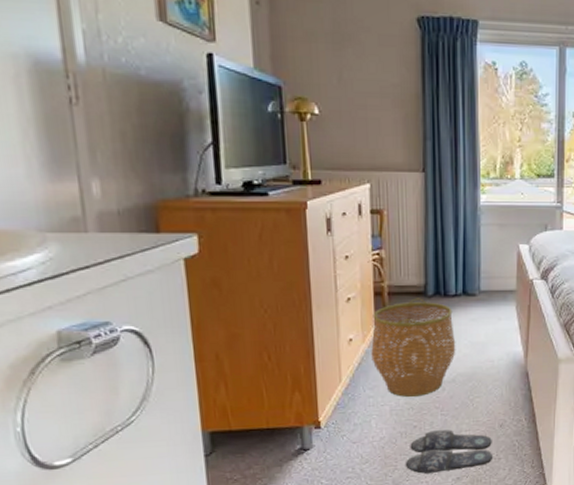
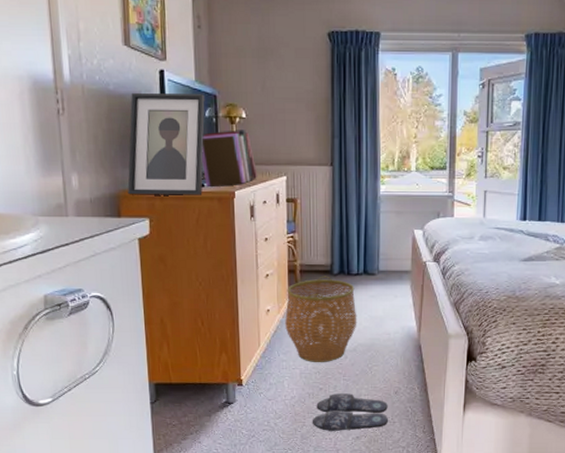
picture frame: none [168,81,267,207] -> present [127,93,205,197]
books: none [264,128,335,197] -> present [202,130,258,188]

